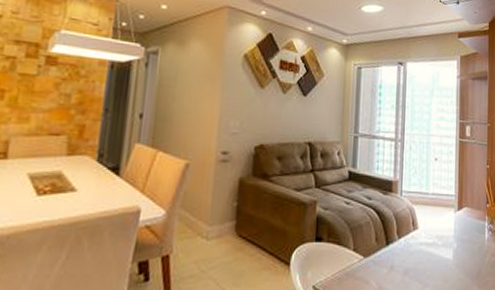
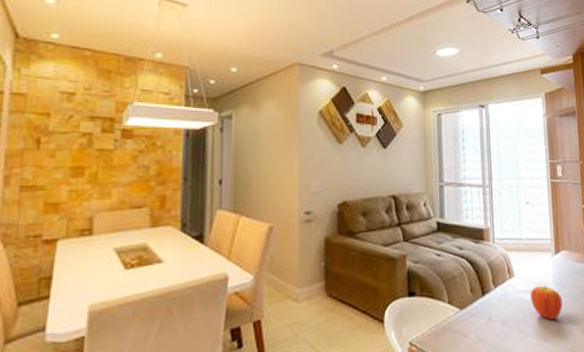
fruit: none [431,239,461,272] -> present [529,284,563,319]

